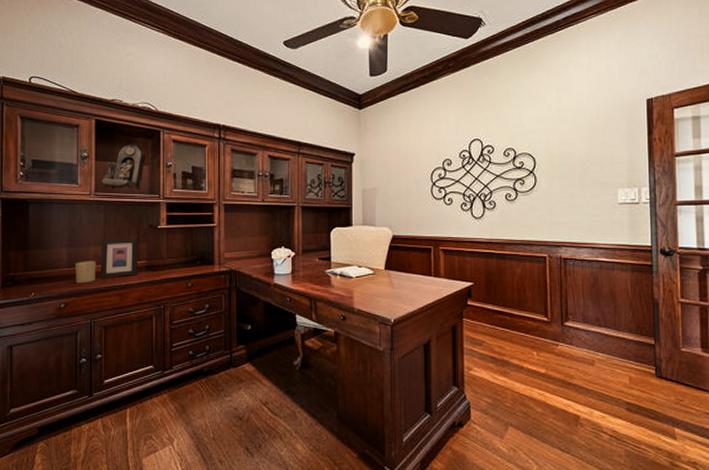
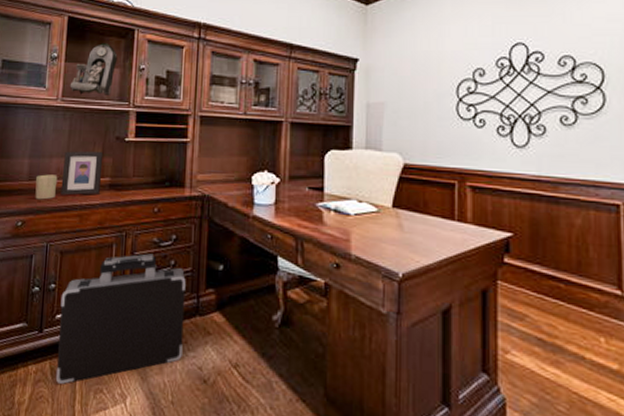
briefcase: none [108,321,220,436] -> present [55,253,186,384]

